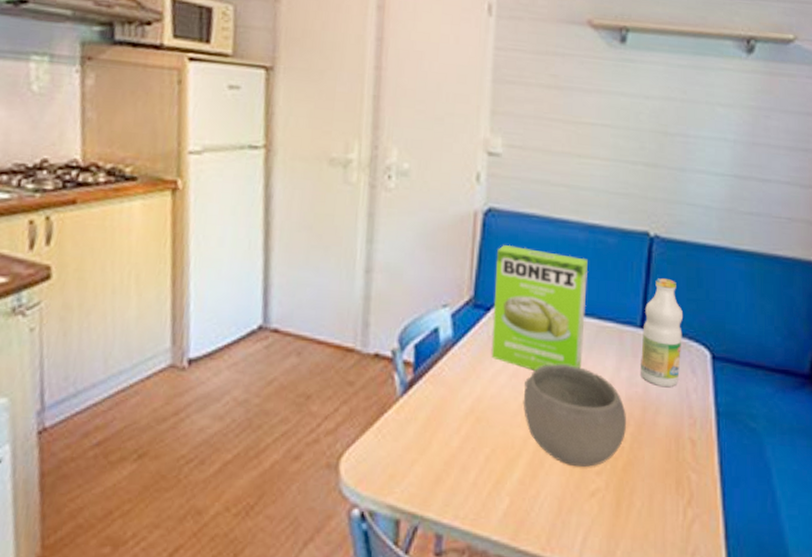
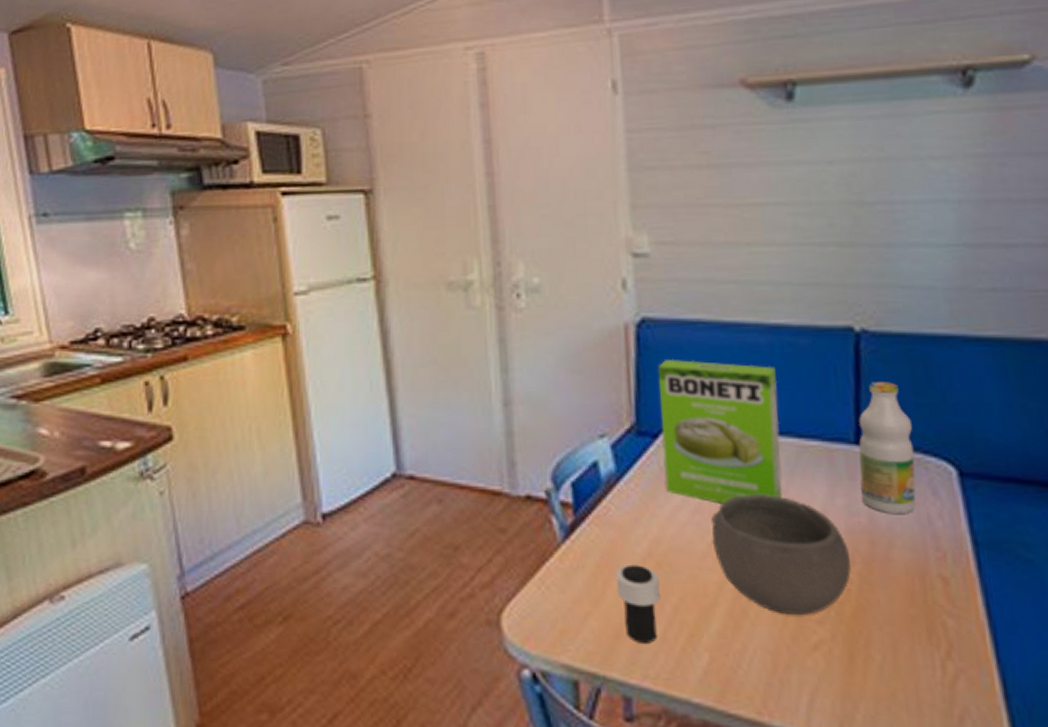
cup: none [441,418,478,488] -> present [615,564,661,643]

